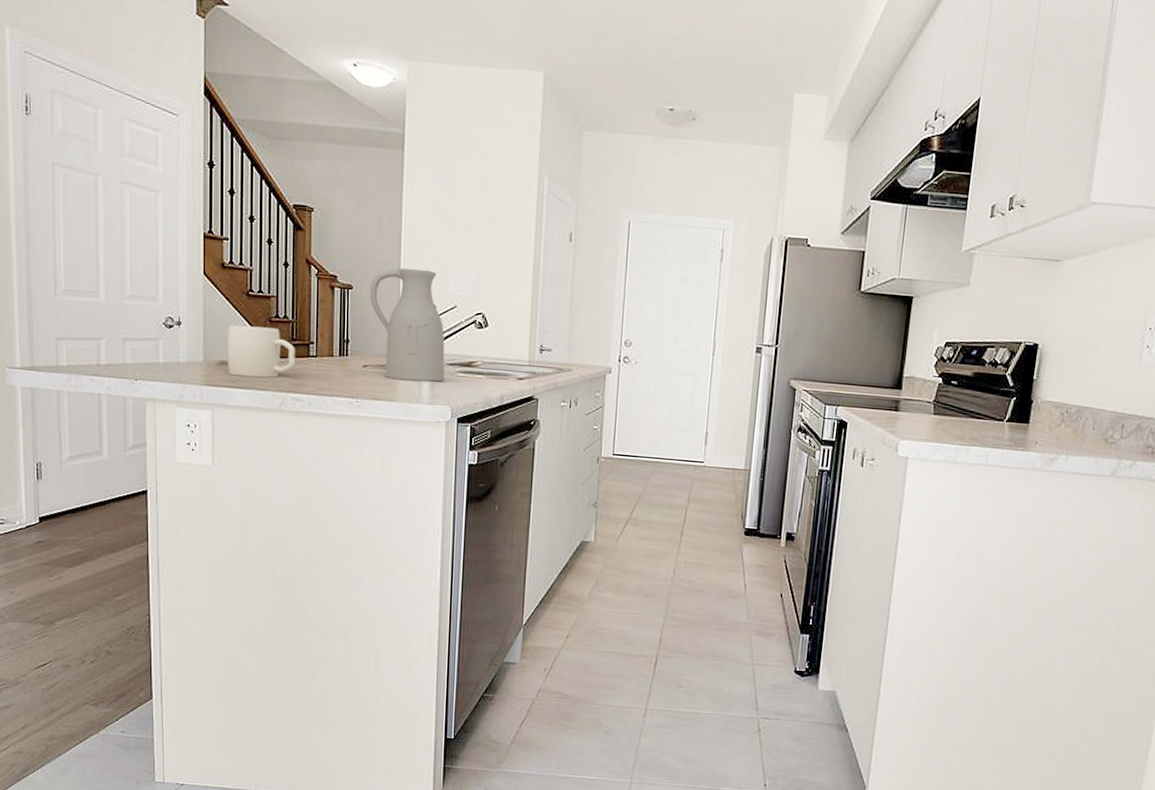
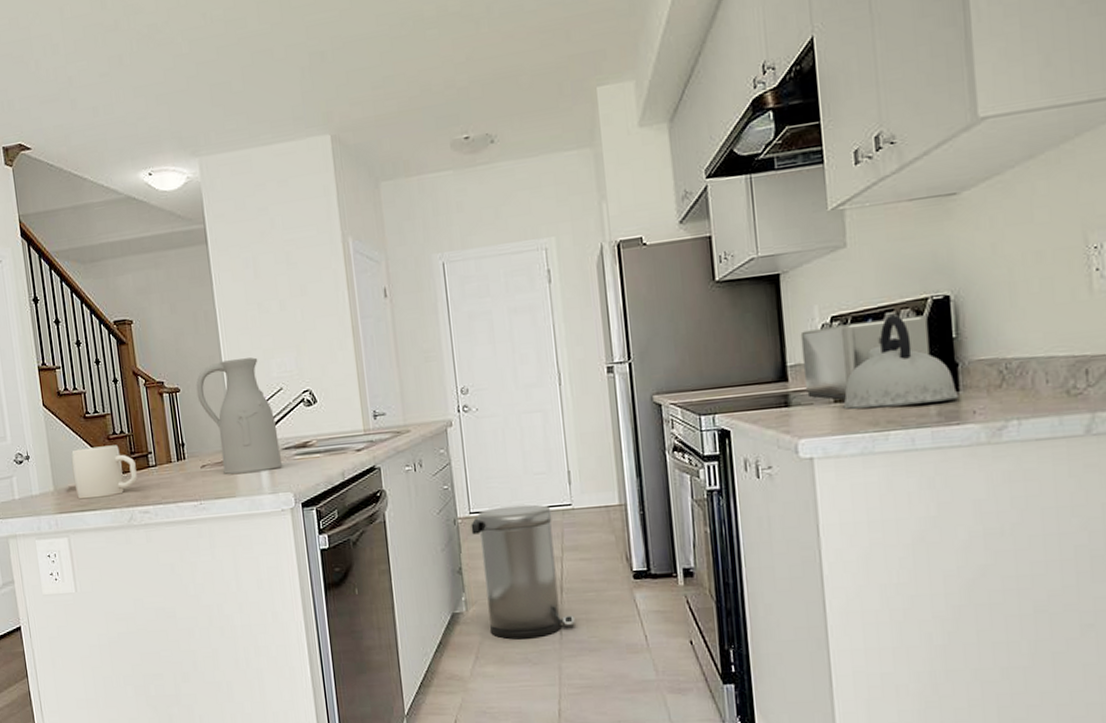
pedal bin: none [611,453,688,574] -> present [471,504,575,640]
toaster: none [913,349,1018,414] -> present [800,315,930,401]
kettle: none [940,351,1028,430] -> present [843,315,959,410]

